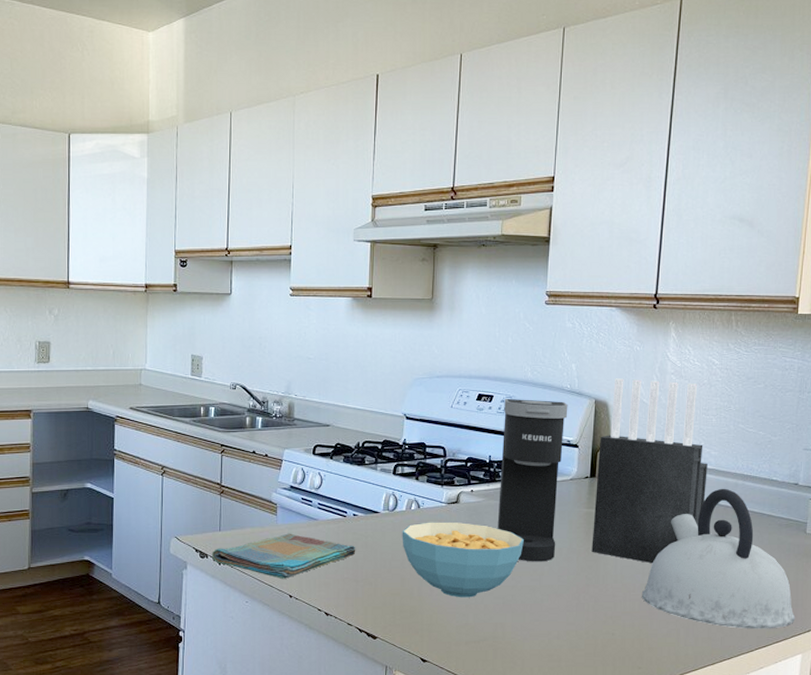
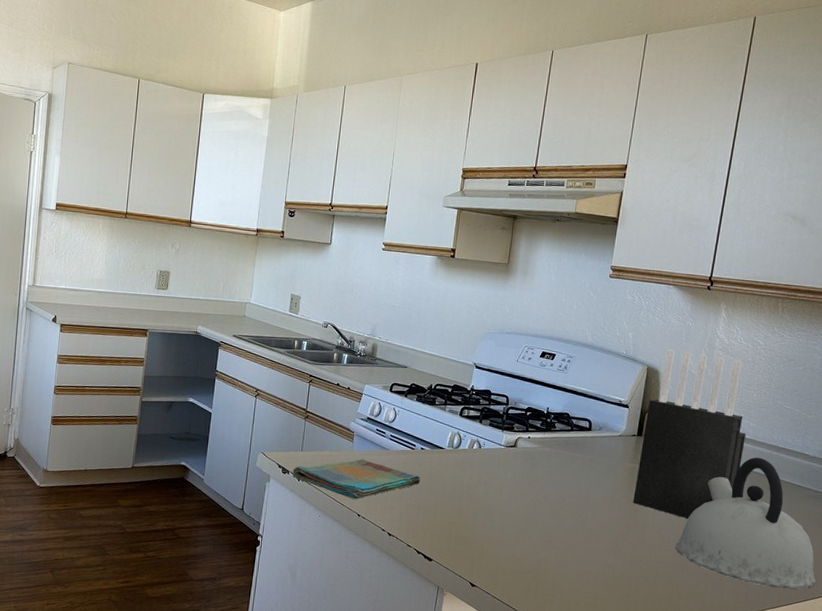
cereal bowl: present [402,522,524,598] -> none [462,461,572,533]
coffee maker: present [497,398,568,562] -> none [549,357,623,508]

